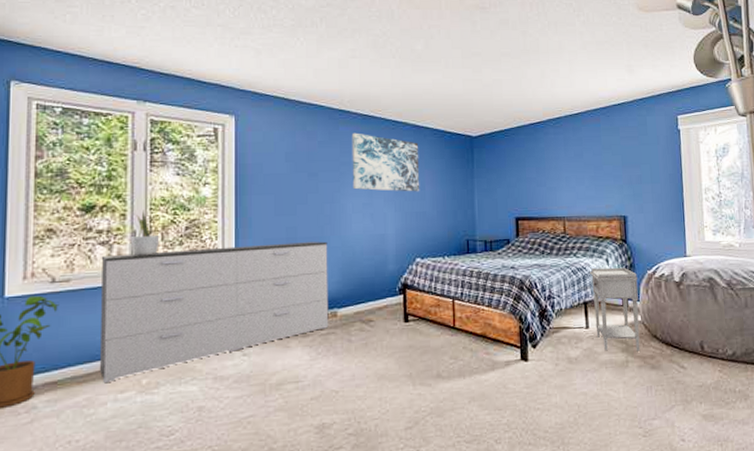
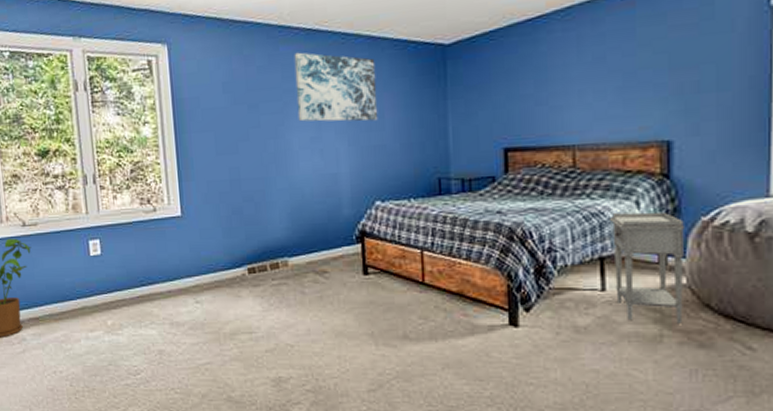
dresser: present [100,241,329,382] -> none [60,183,280,321]
potted plant: present [130,210,160,256] -> none [82,153,109,201]

